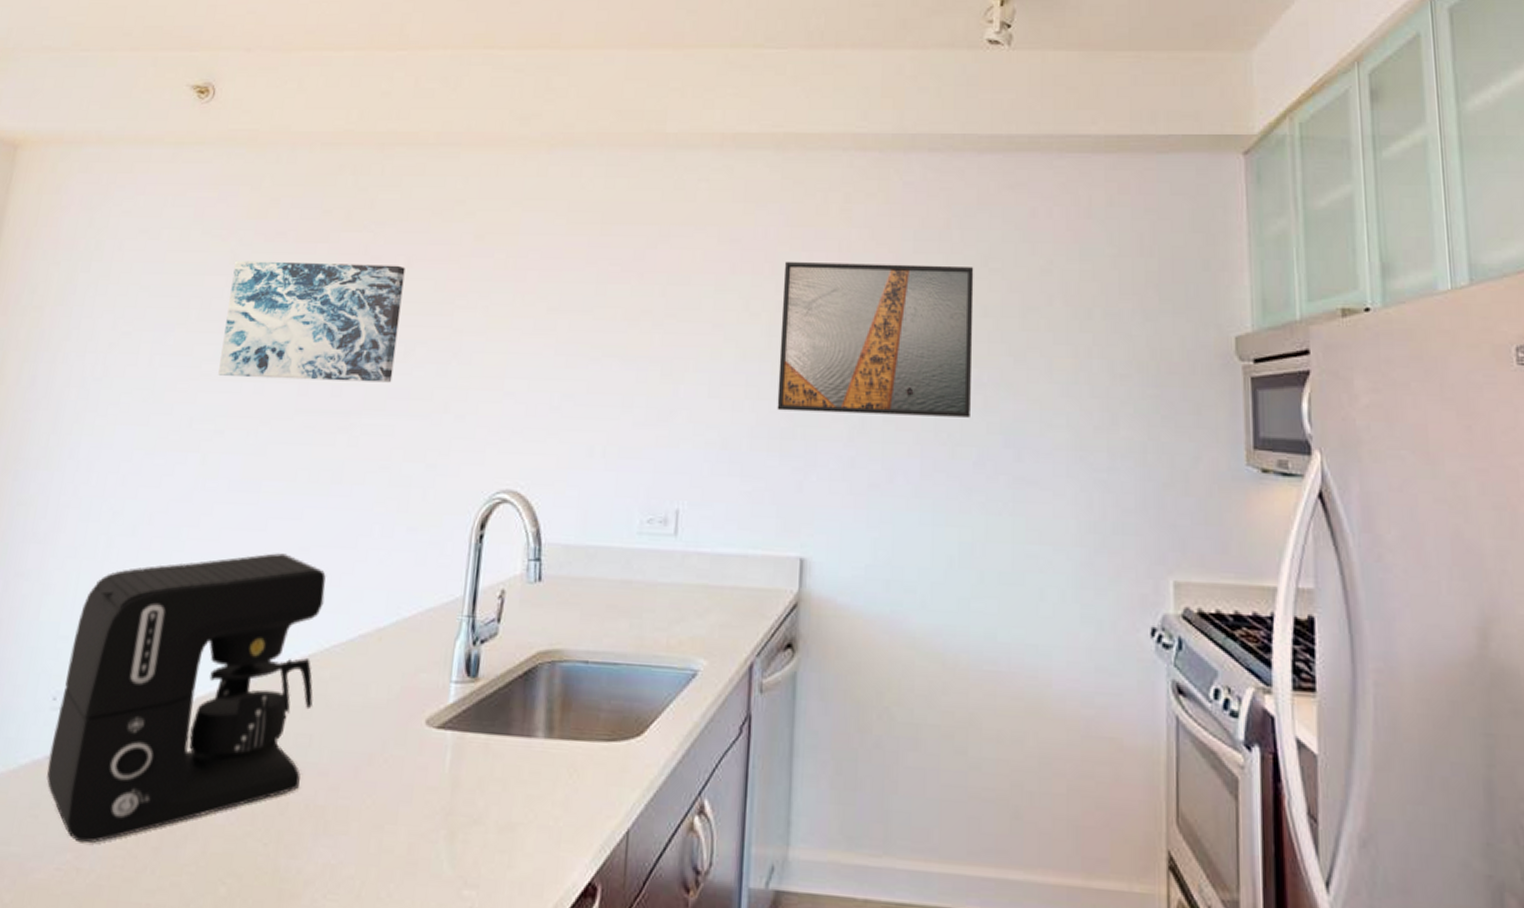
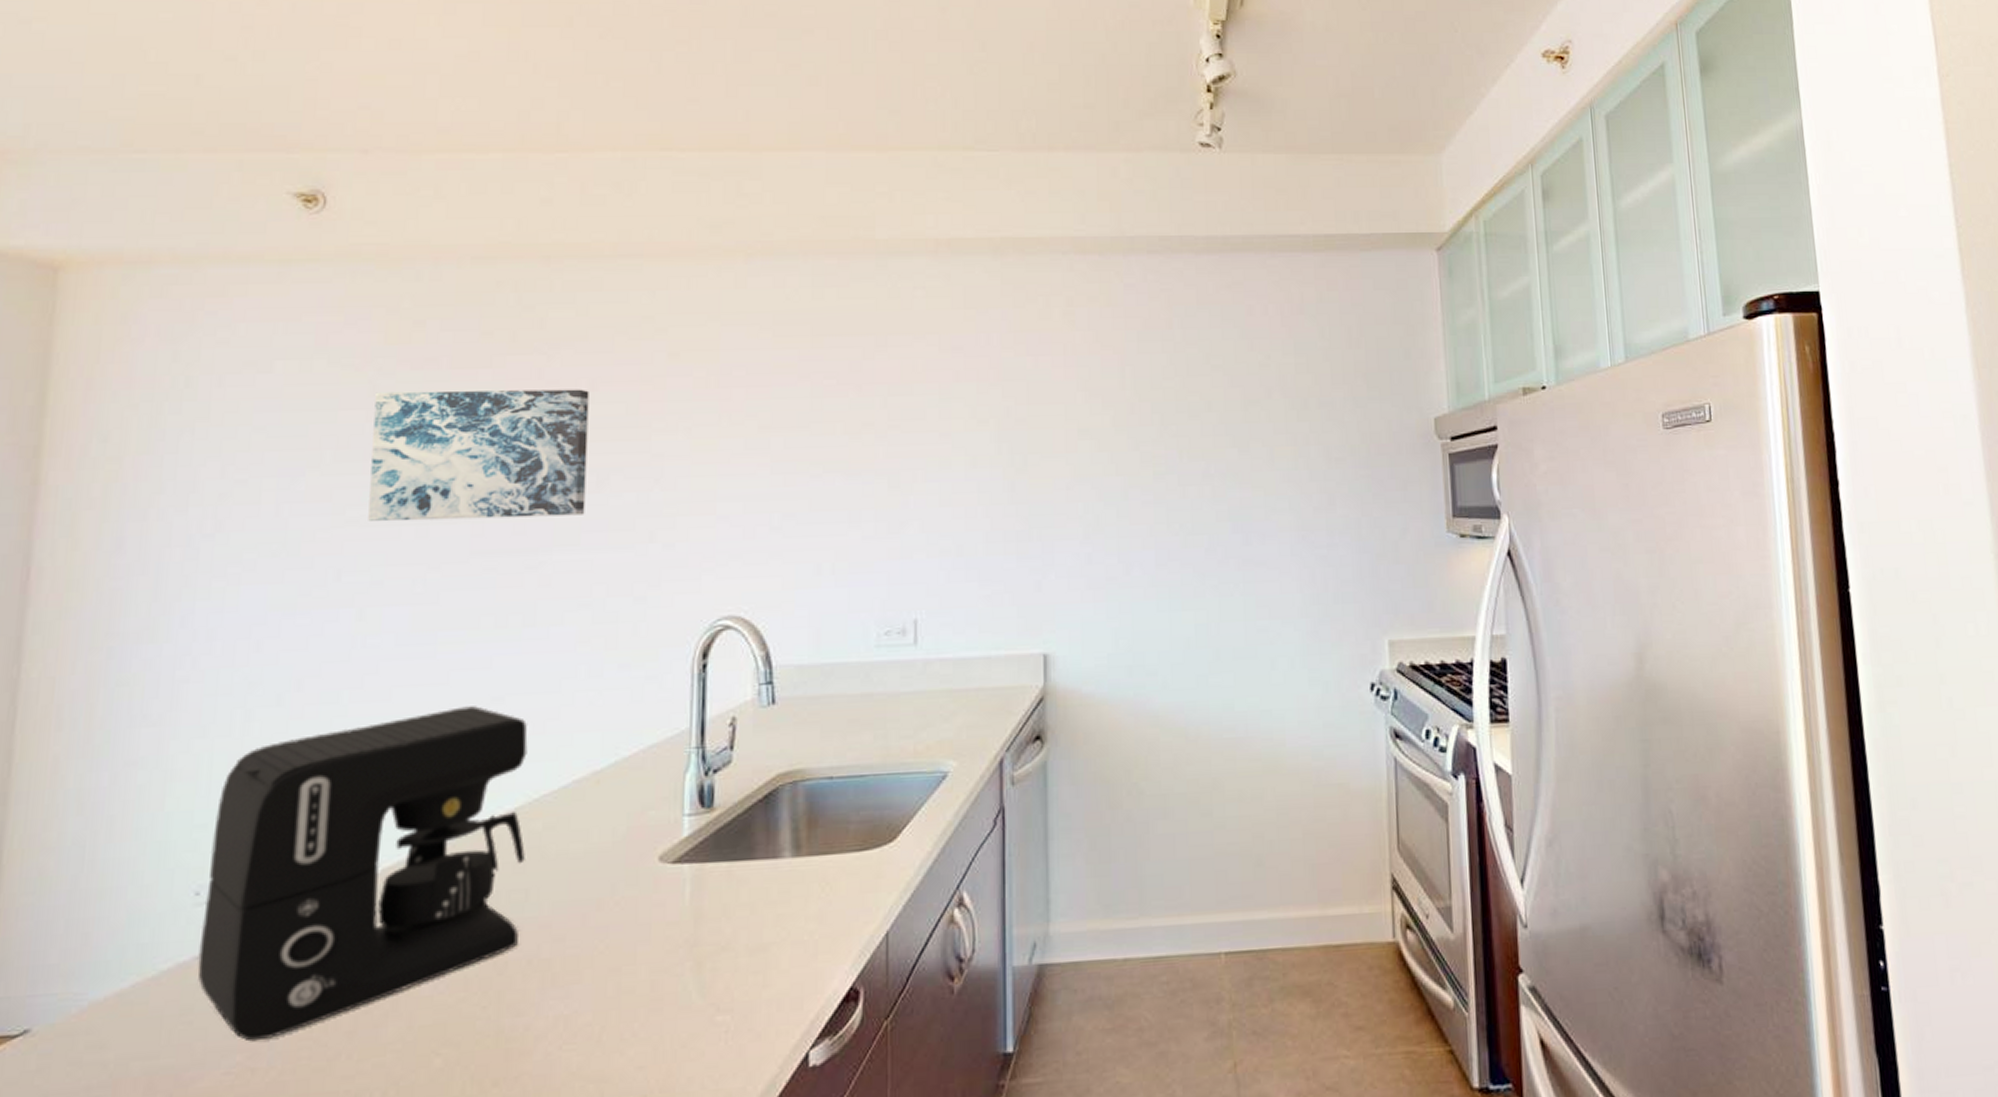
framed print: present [777,262,974,418] -> none [1009,364,1200,514]

